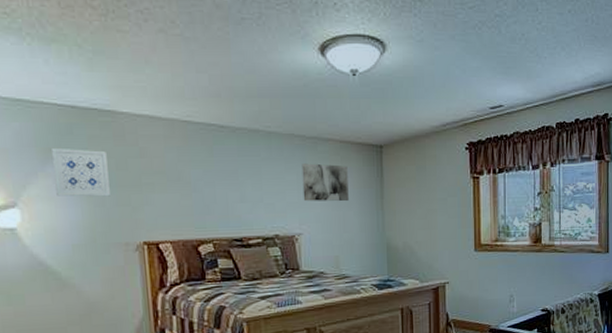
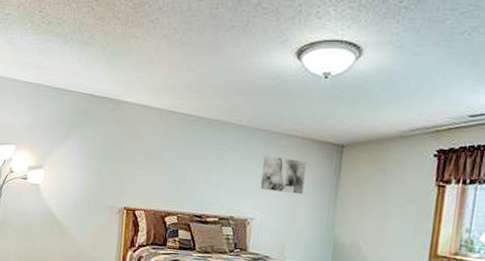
wall art: present [52,147,110,197] -> none [70,125,109,168]

